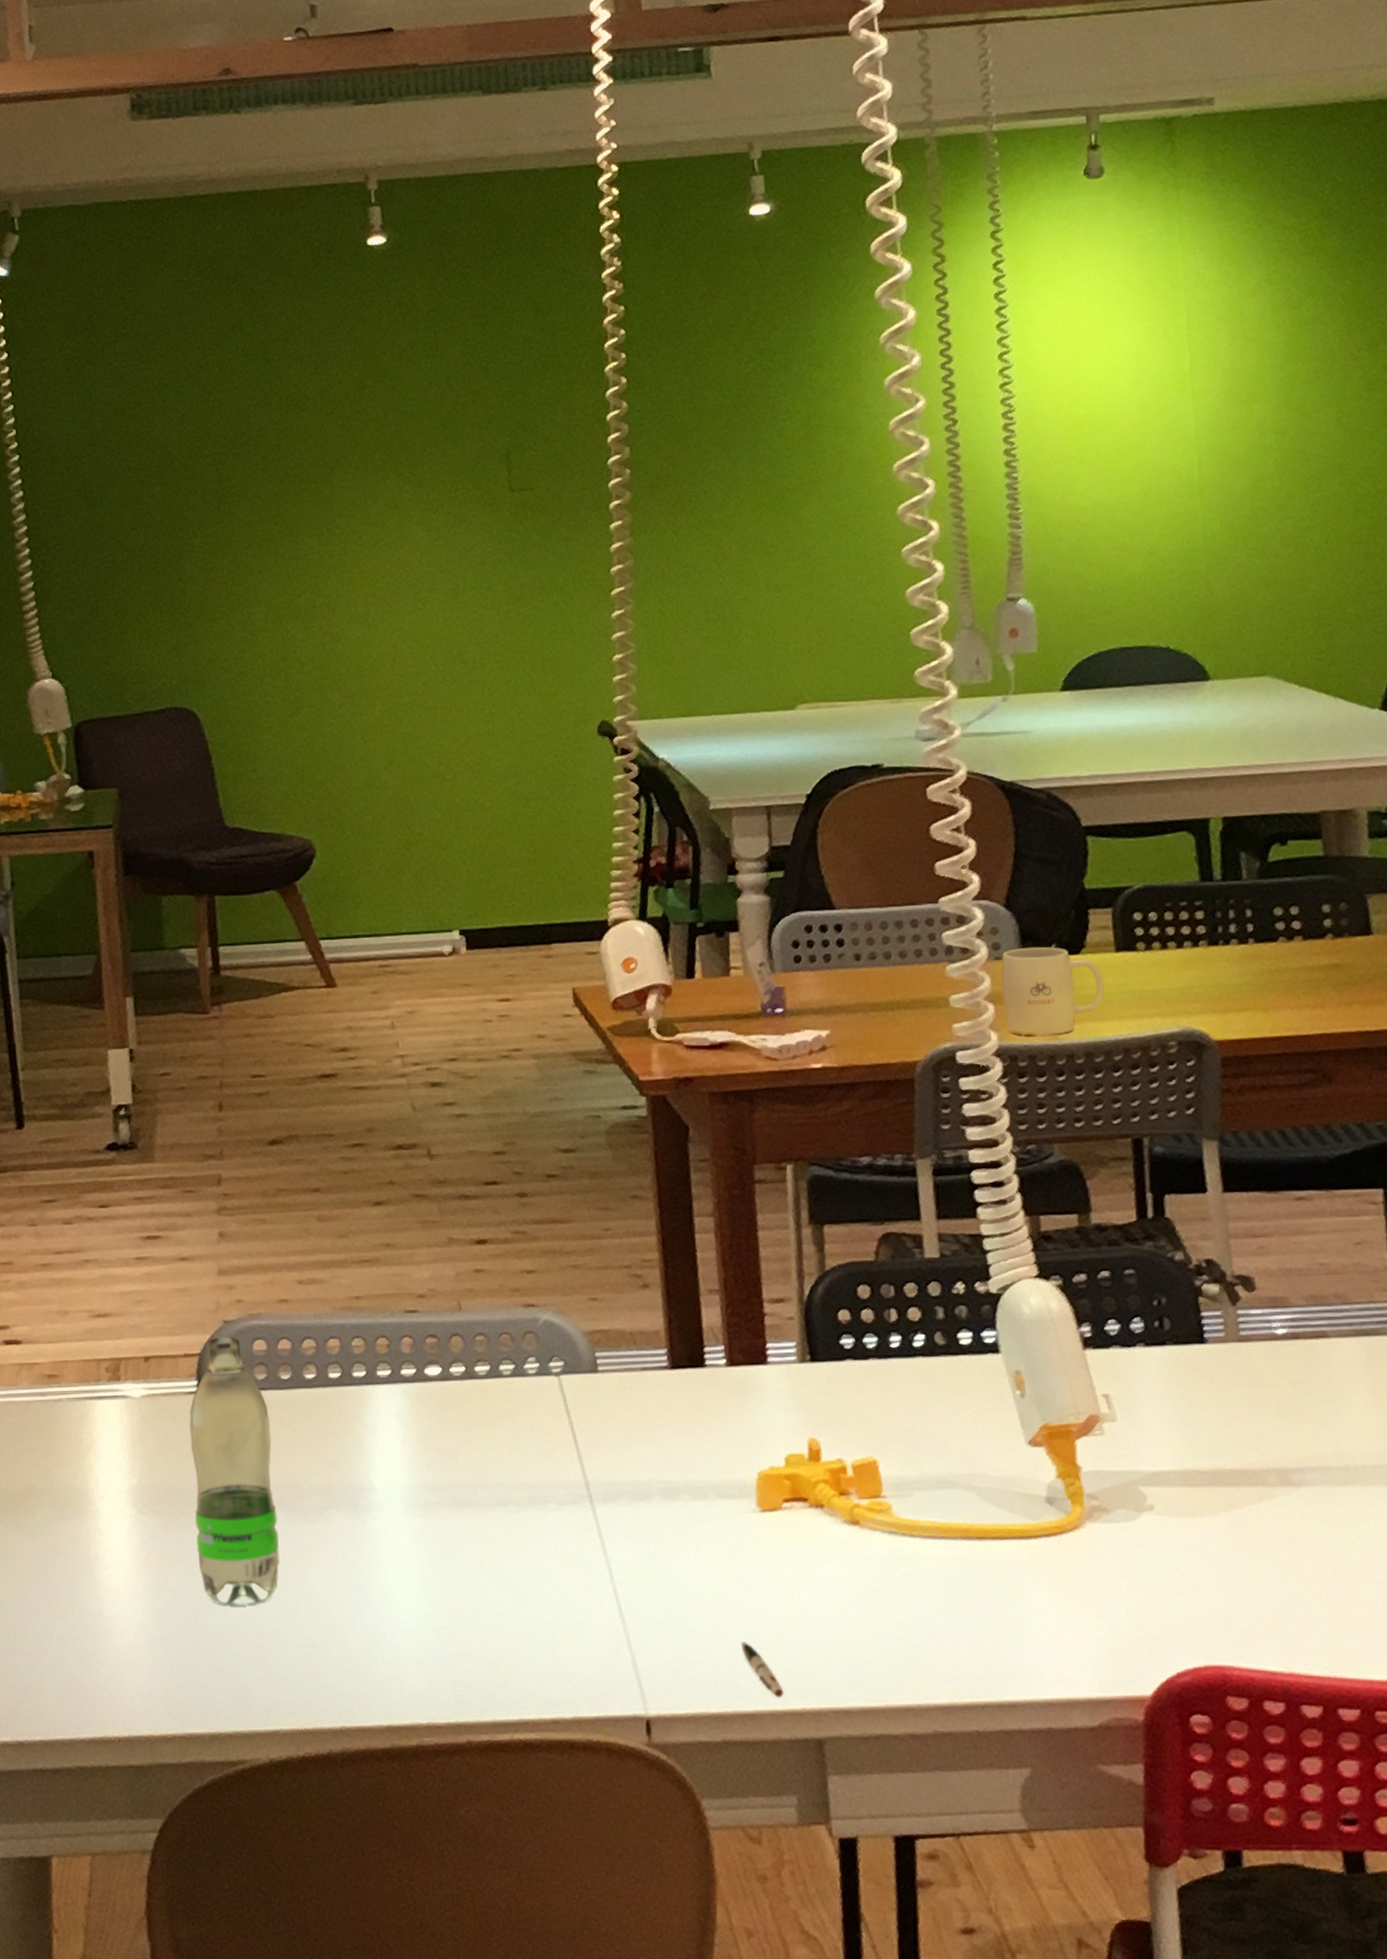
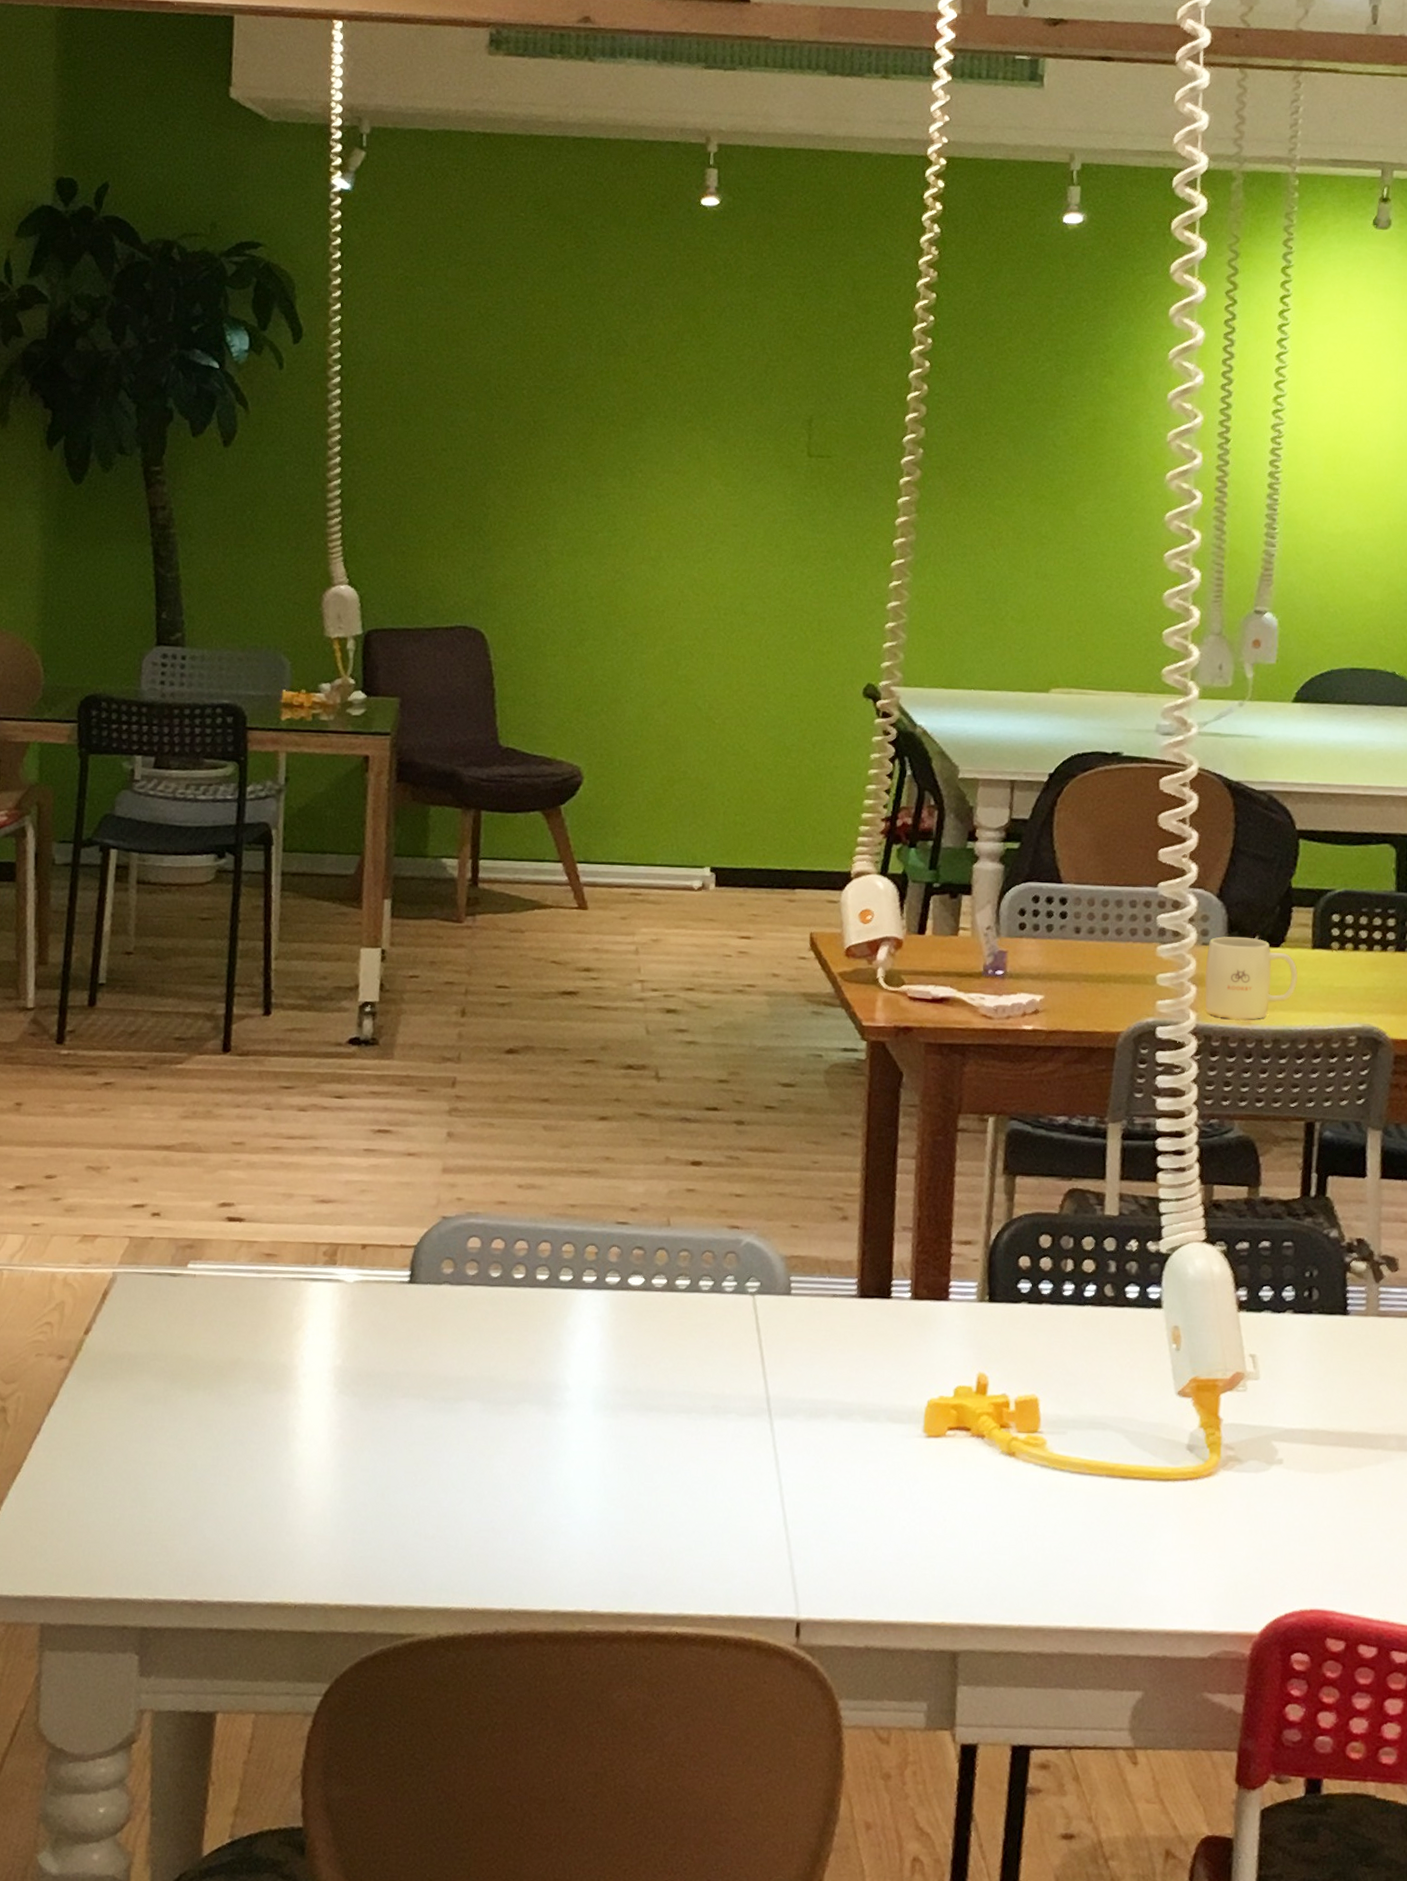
bottle: present [188,1336,280,1606] -> none [390,1231,476,1489]
pen: present [741,1642,784,1698] -> none [893,1556,927,1611]

